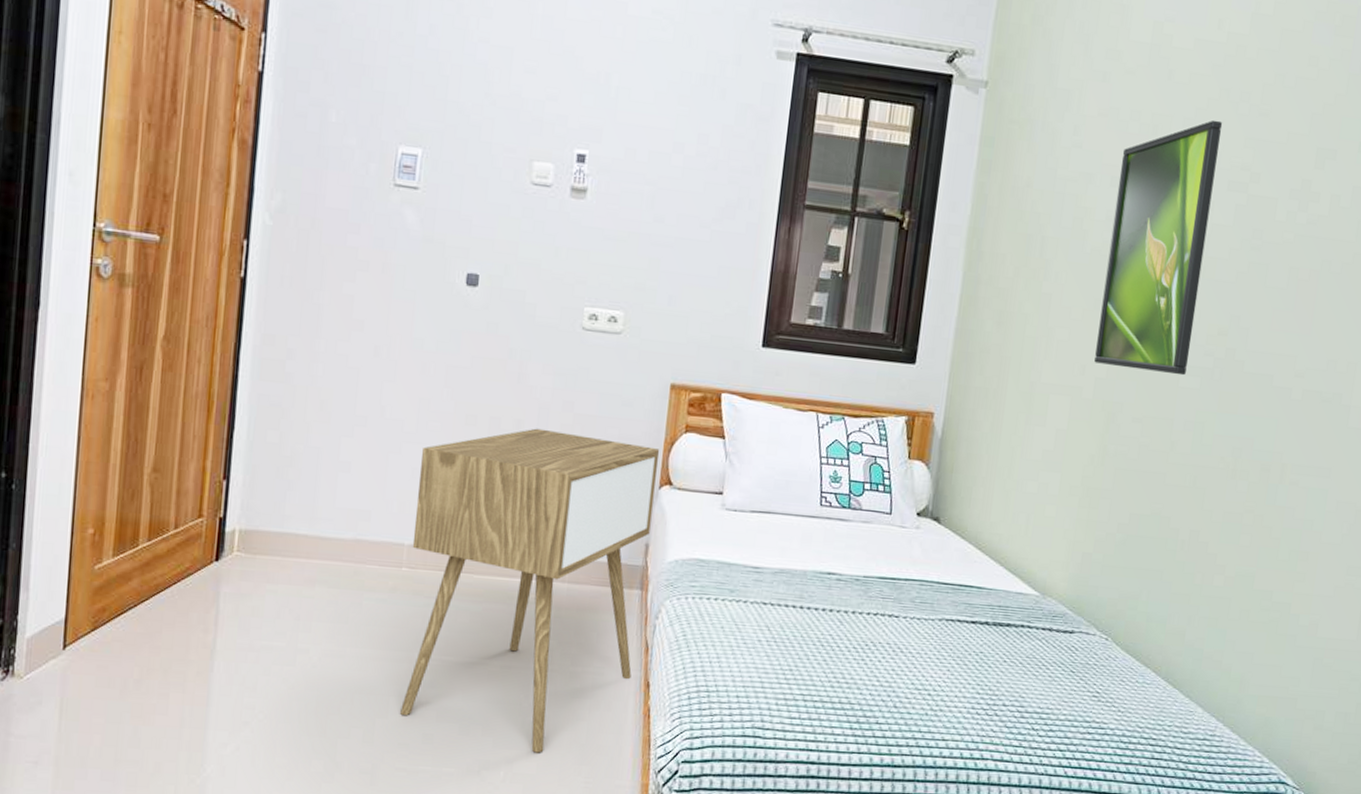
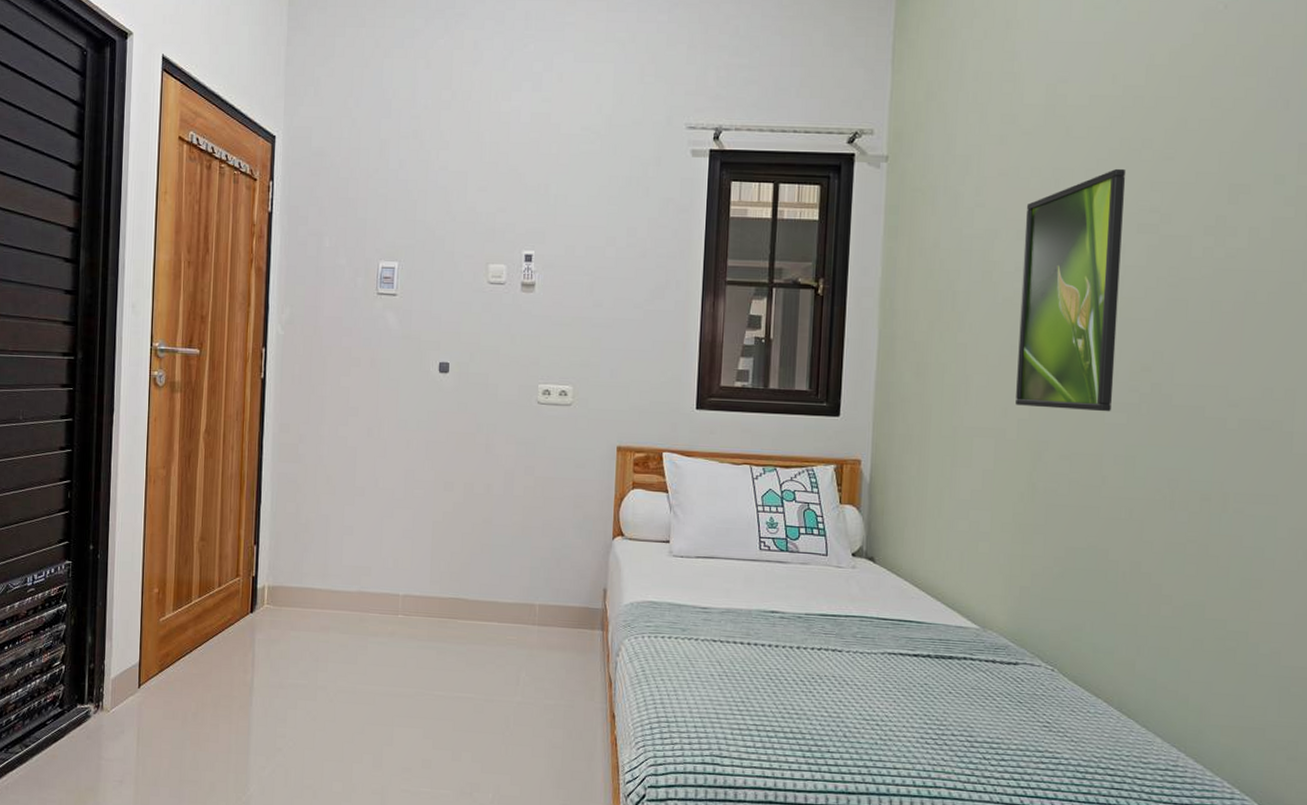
nightstand: present [399,428,660,753] -> none [402,491,611,778]

